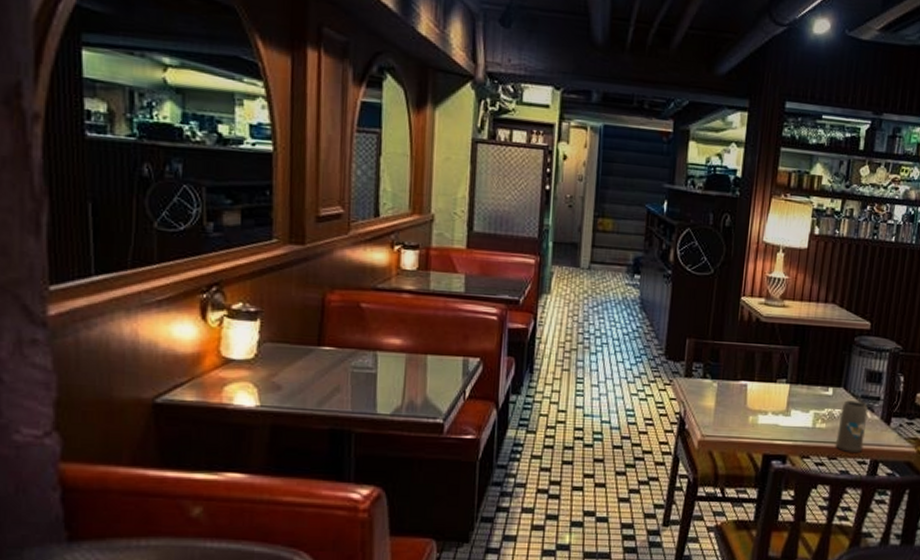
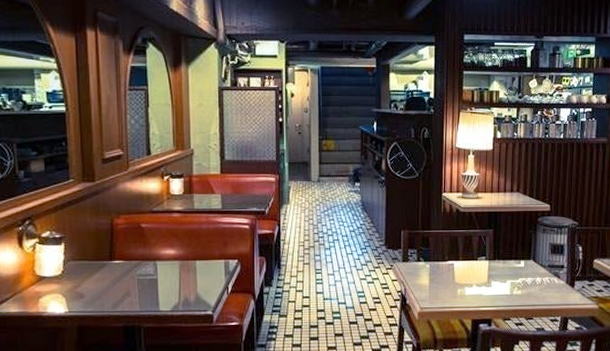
beer mug: present [835,400,868,452] -> none [530,270,555,312]

